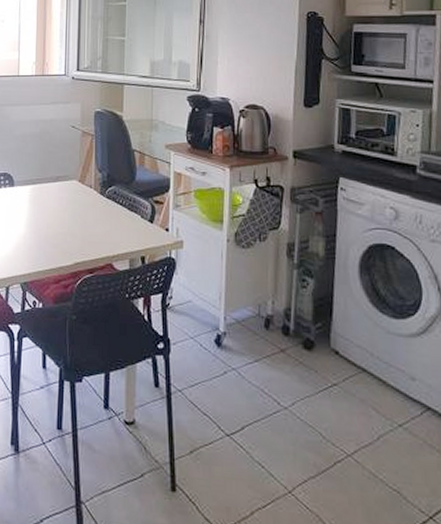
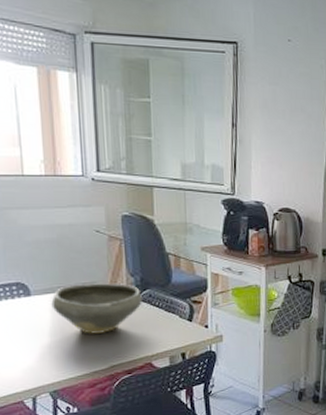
bowl: none [30,177,107,228] -> present [51,283,142,334]

